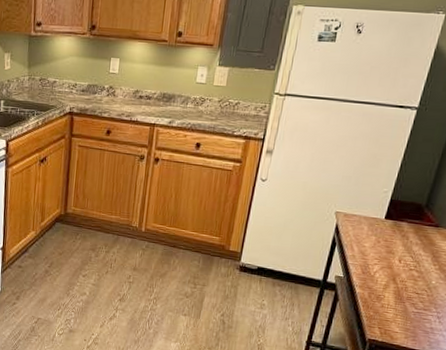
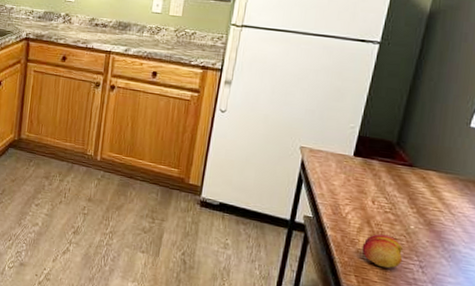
fruit: none [386,289,424,320] -> present [362,234,403,268]

